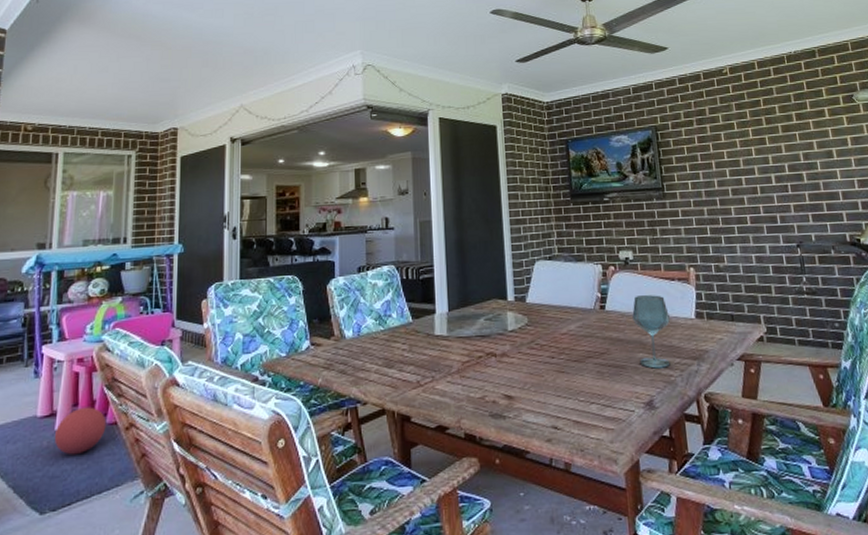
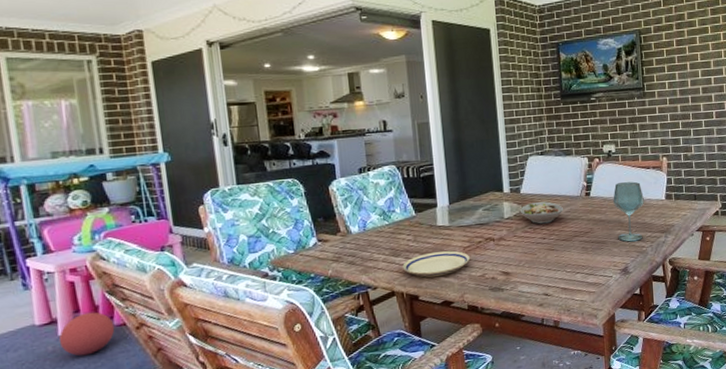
plate: none [395,365,468,395] -> present [402,250,470,278]
salad: none [526,314,574,340] -> present [520,201,563,224]

